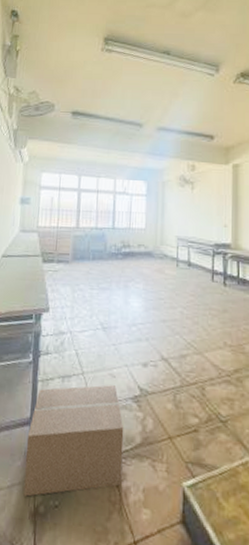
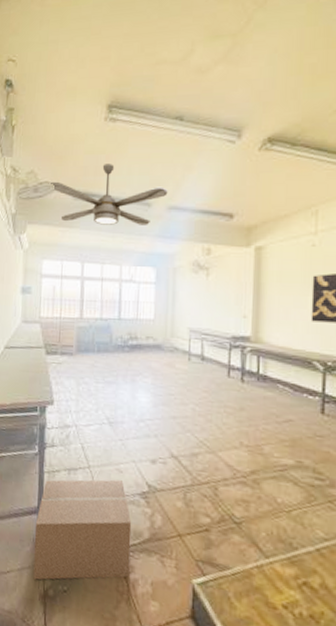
ceiling fan: none [49,88,157,143] -> present [48,164,168,225]

